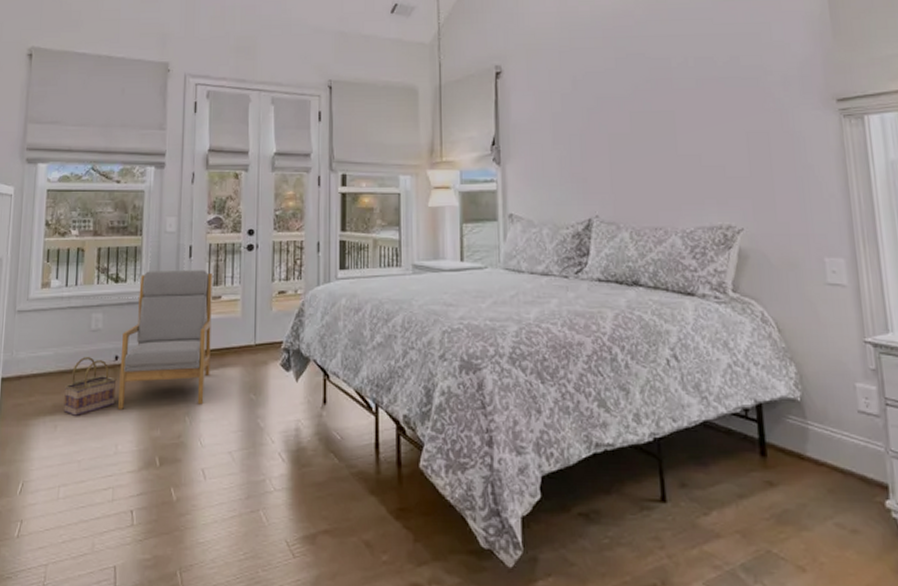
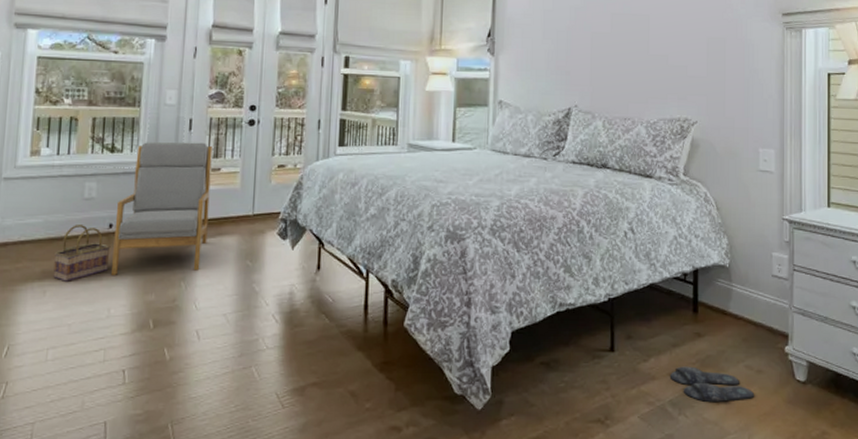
slippers: none [738,522,852,570] -> present [669,366,755,403]

